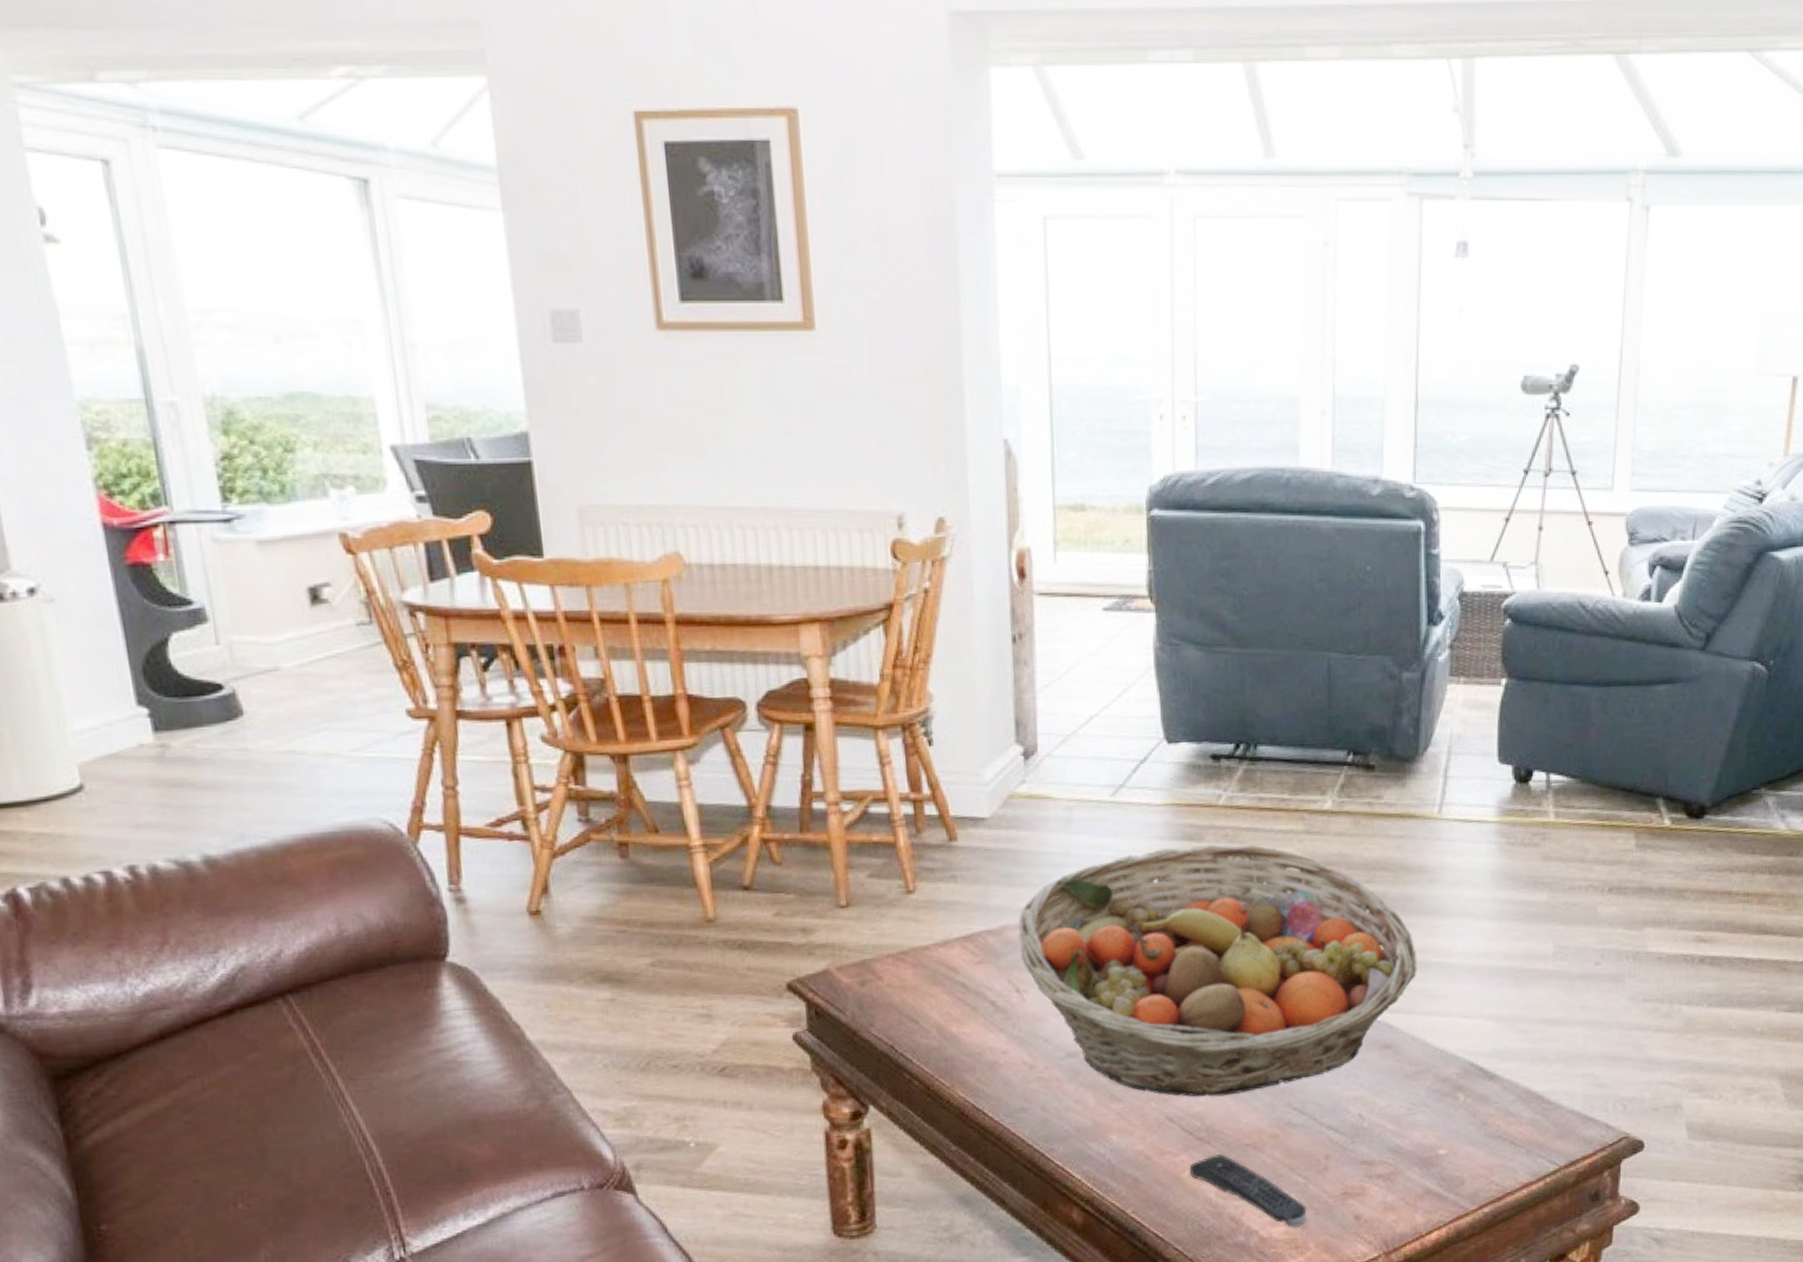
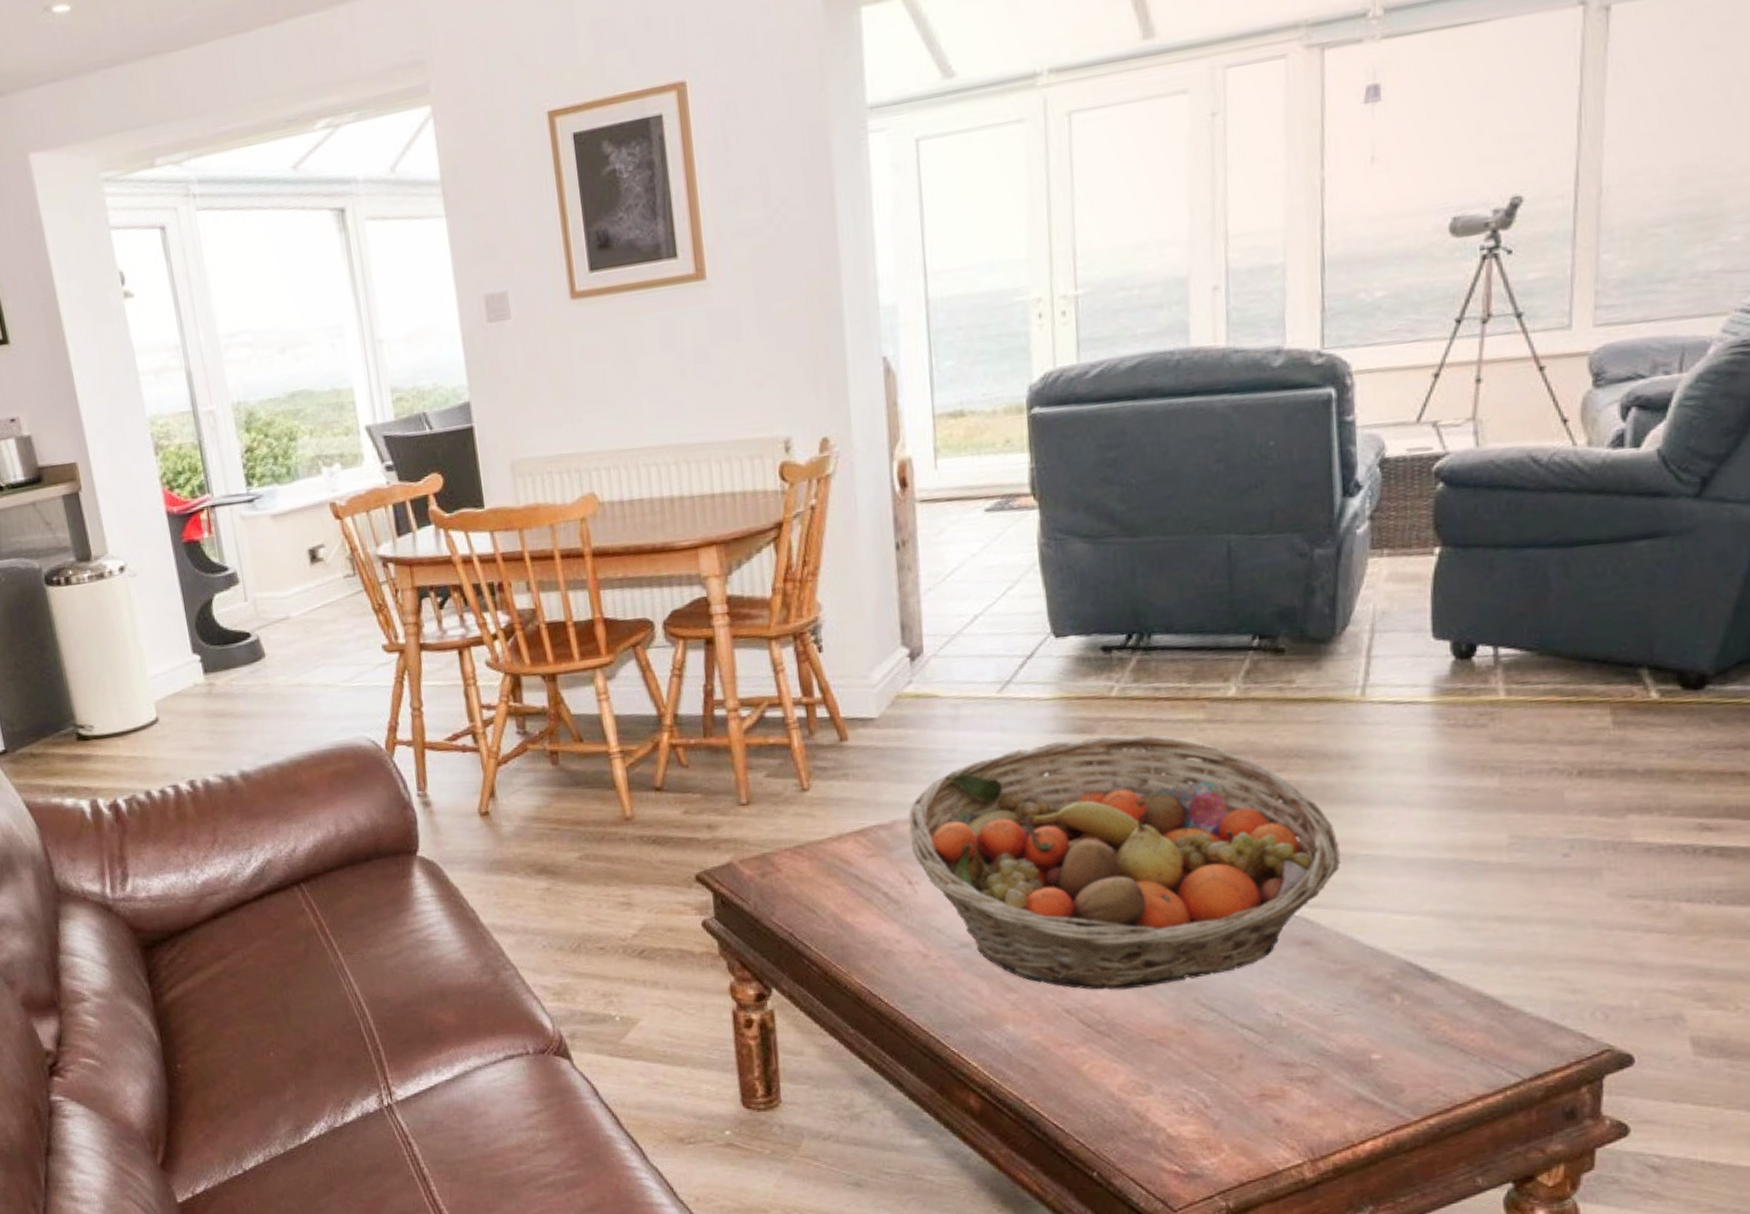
remote control: present [1189,1154,1308,1229] -> none [1089,1048,1221,1128]

